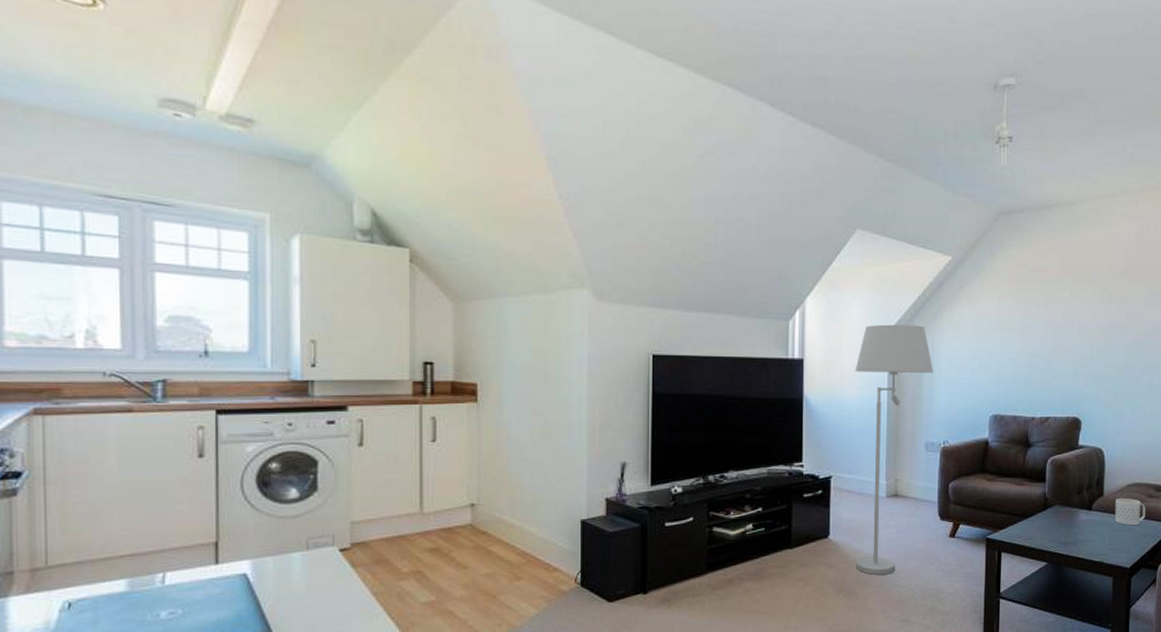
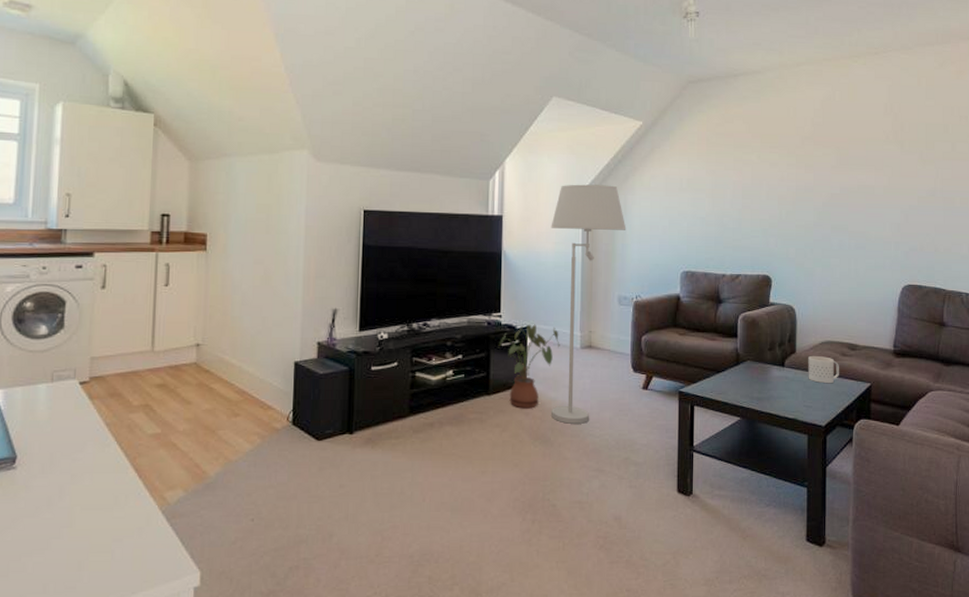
house plant: none [800,473,865,561] -> present [498,324,560,409]

